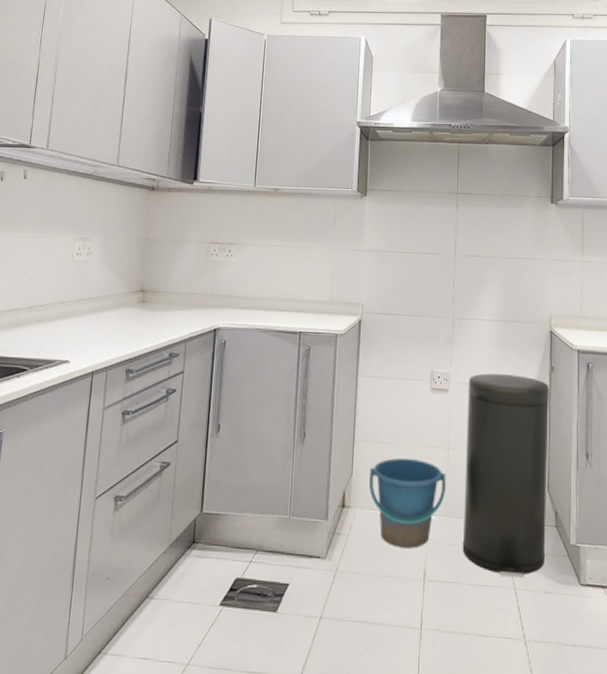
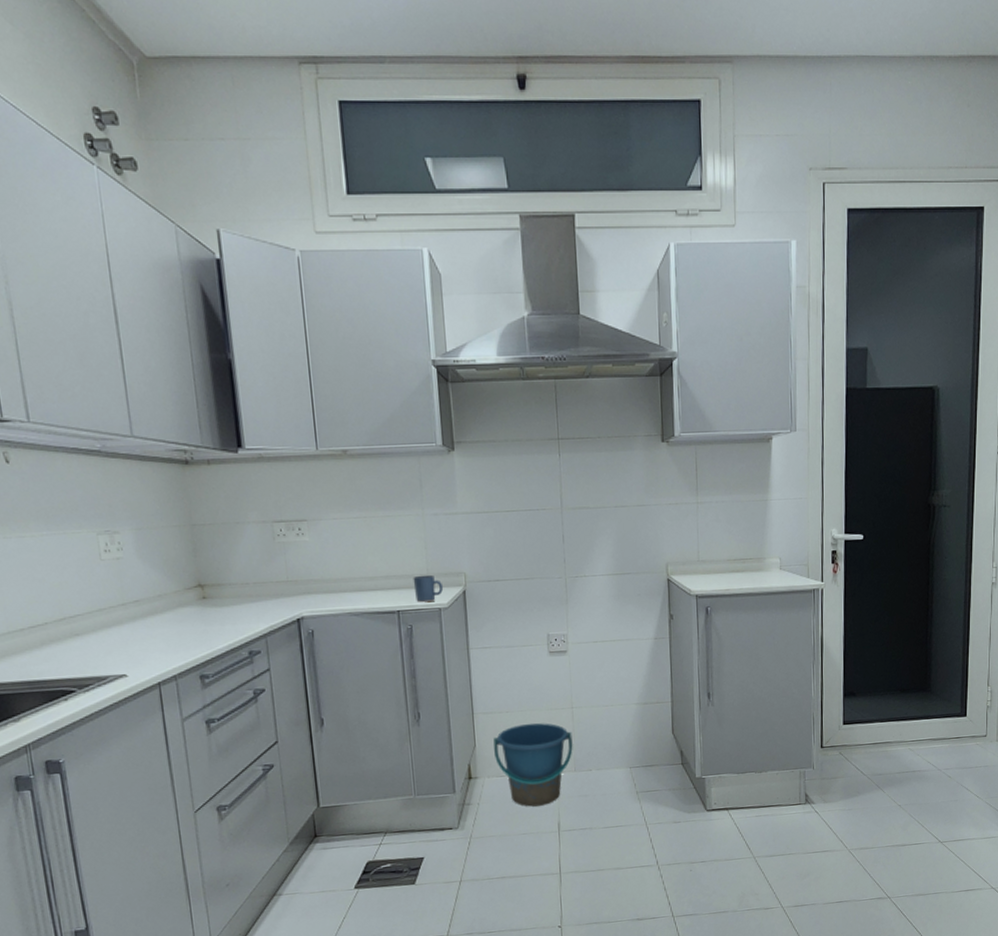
mug: none [316,302,342,328] -> present [413,574,444,603]
pedal bin: present [462,373,549,577] -> none [587,627,674,815]

